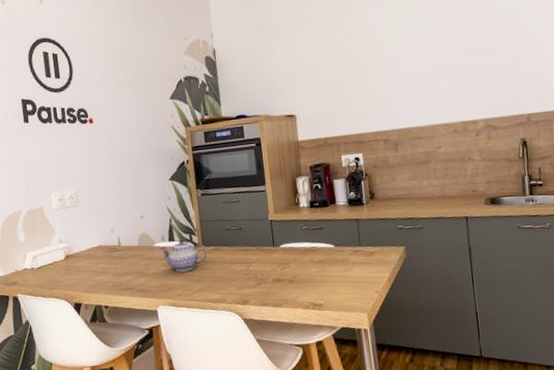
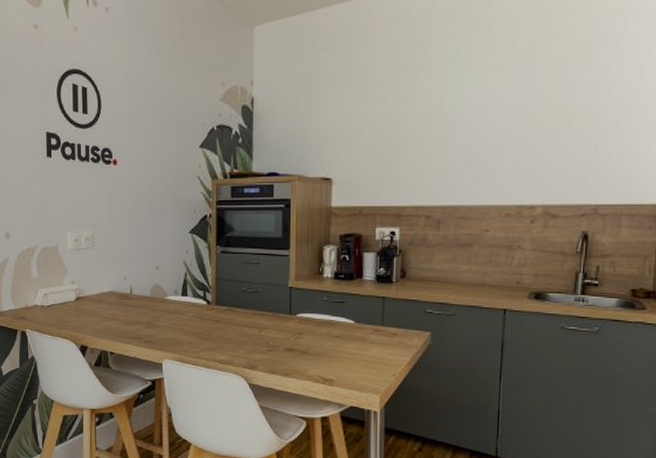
teapot: present [159,239,208,272] -> none [171,295,220,328]

